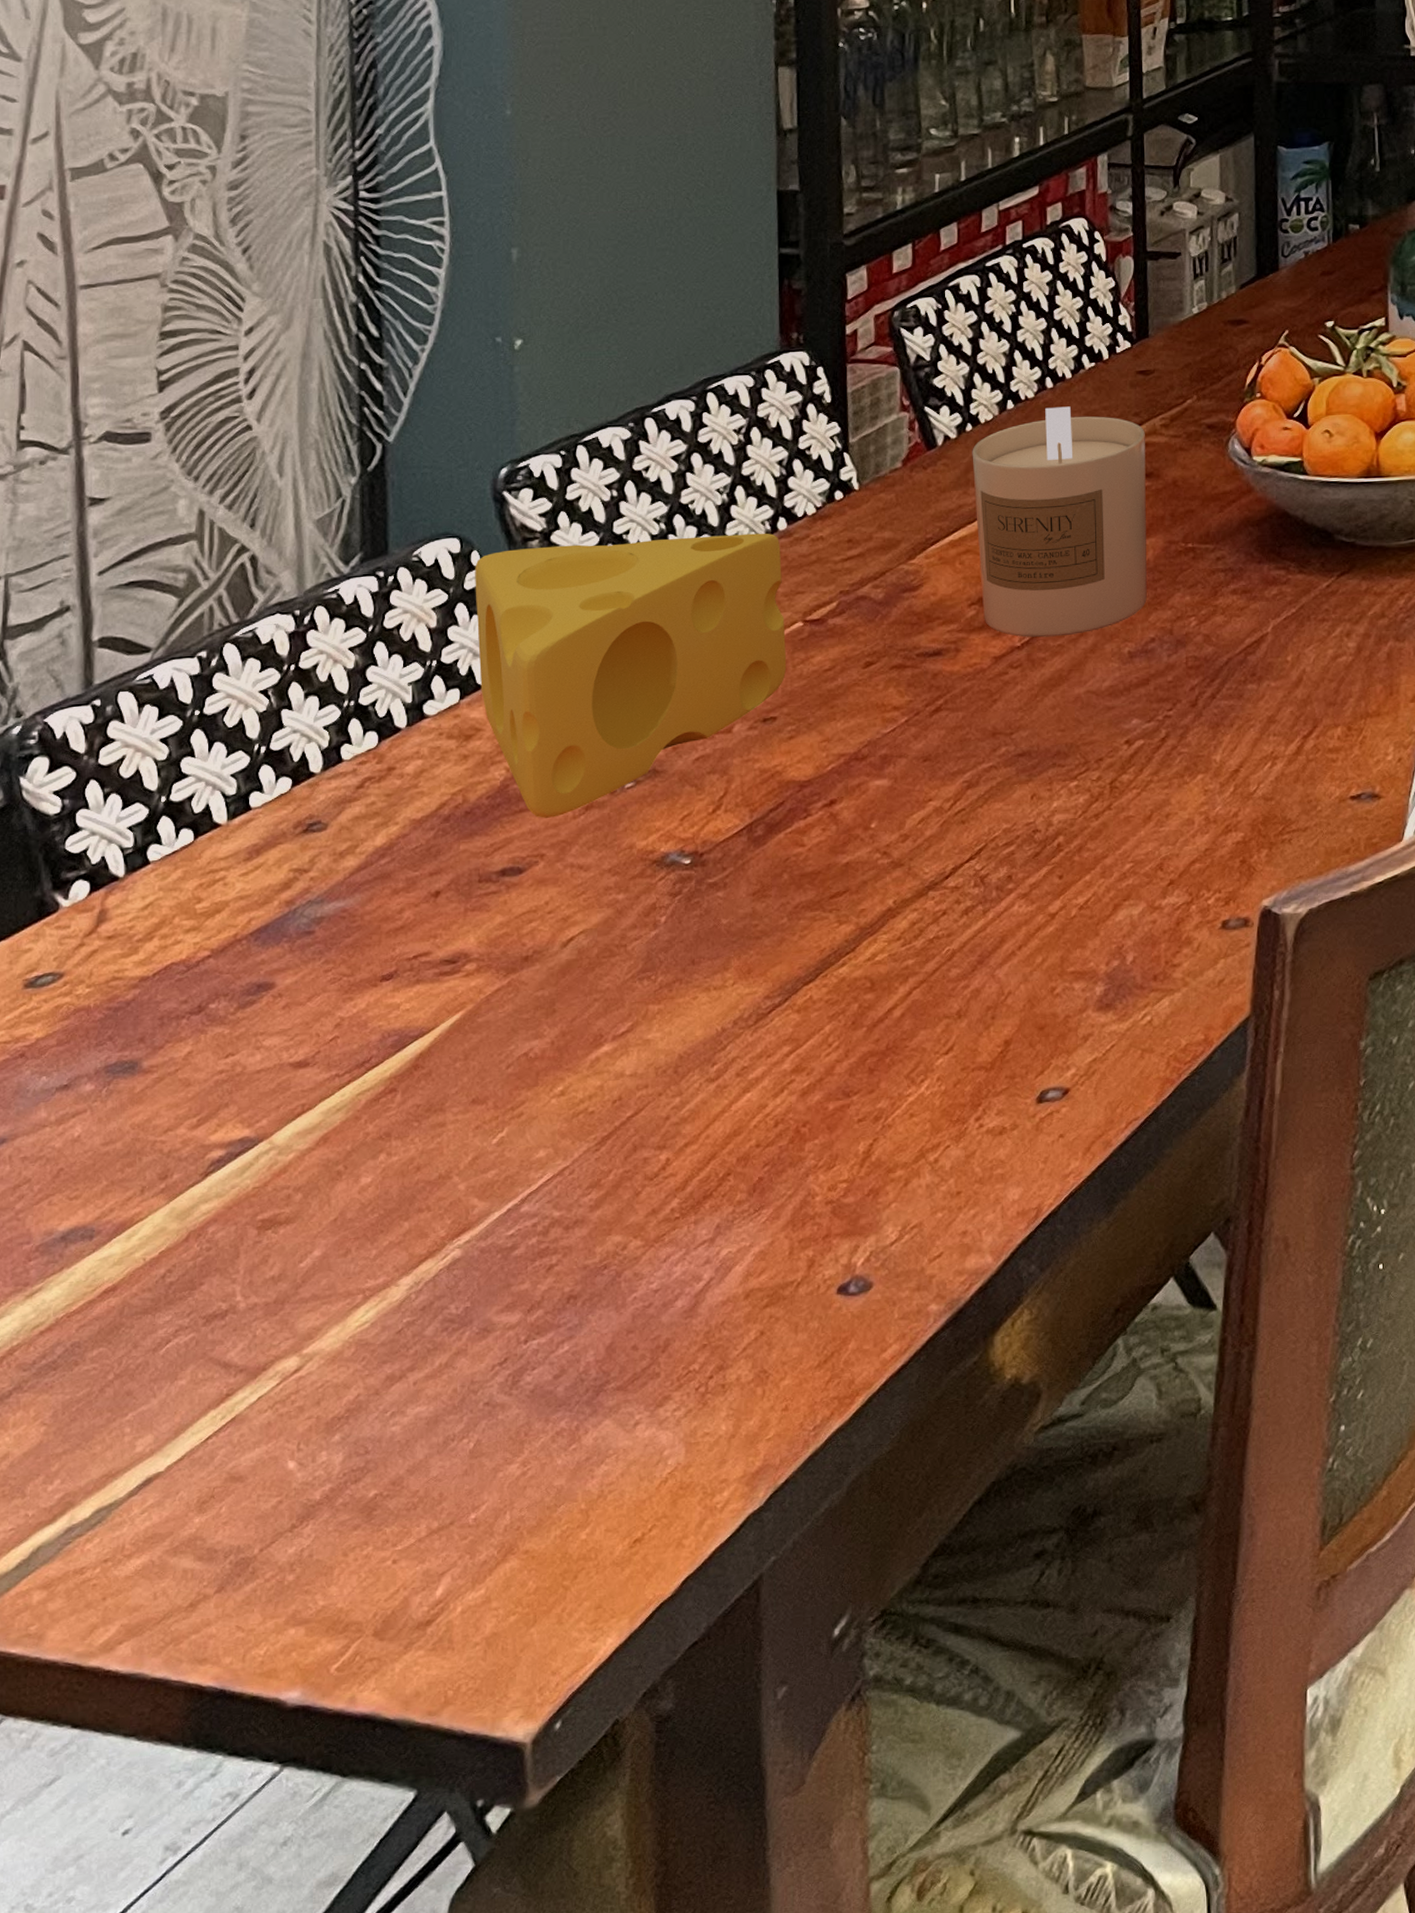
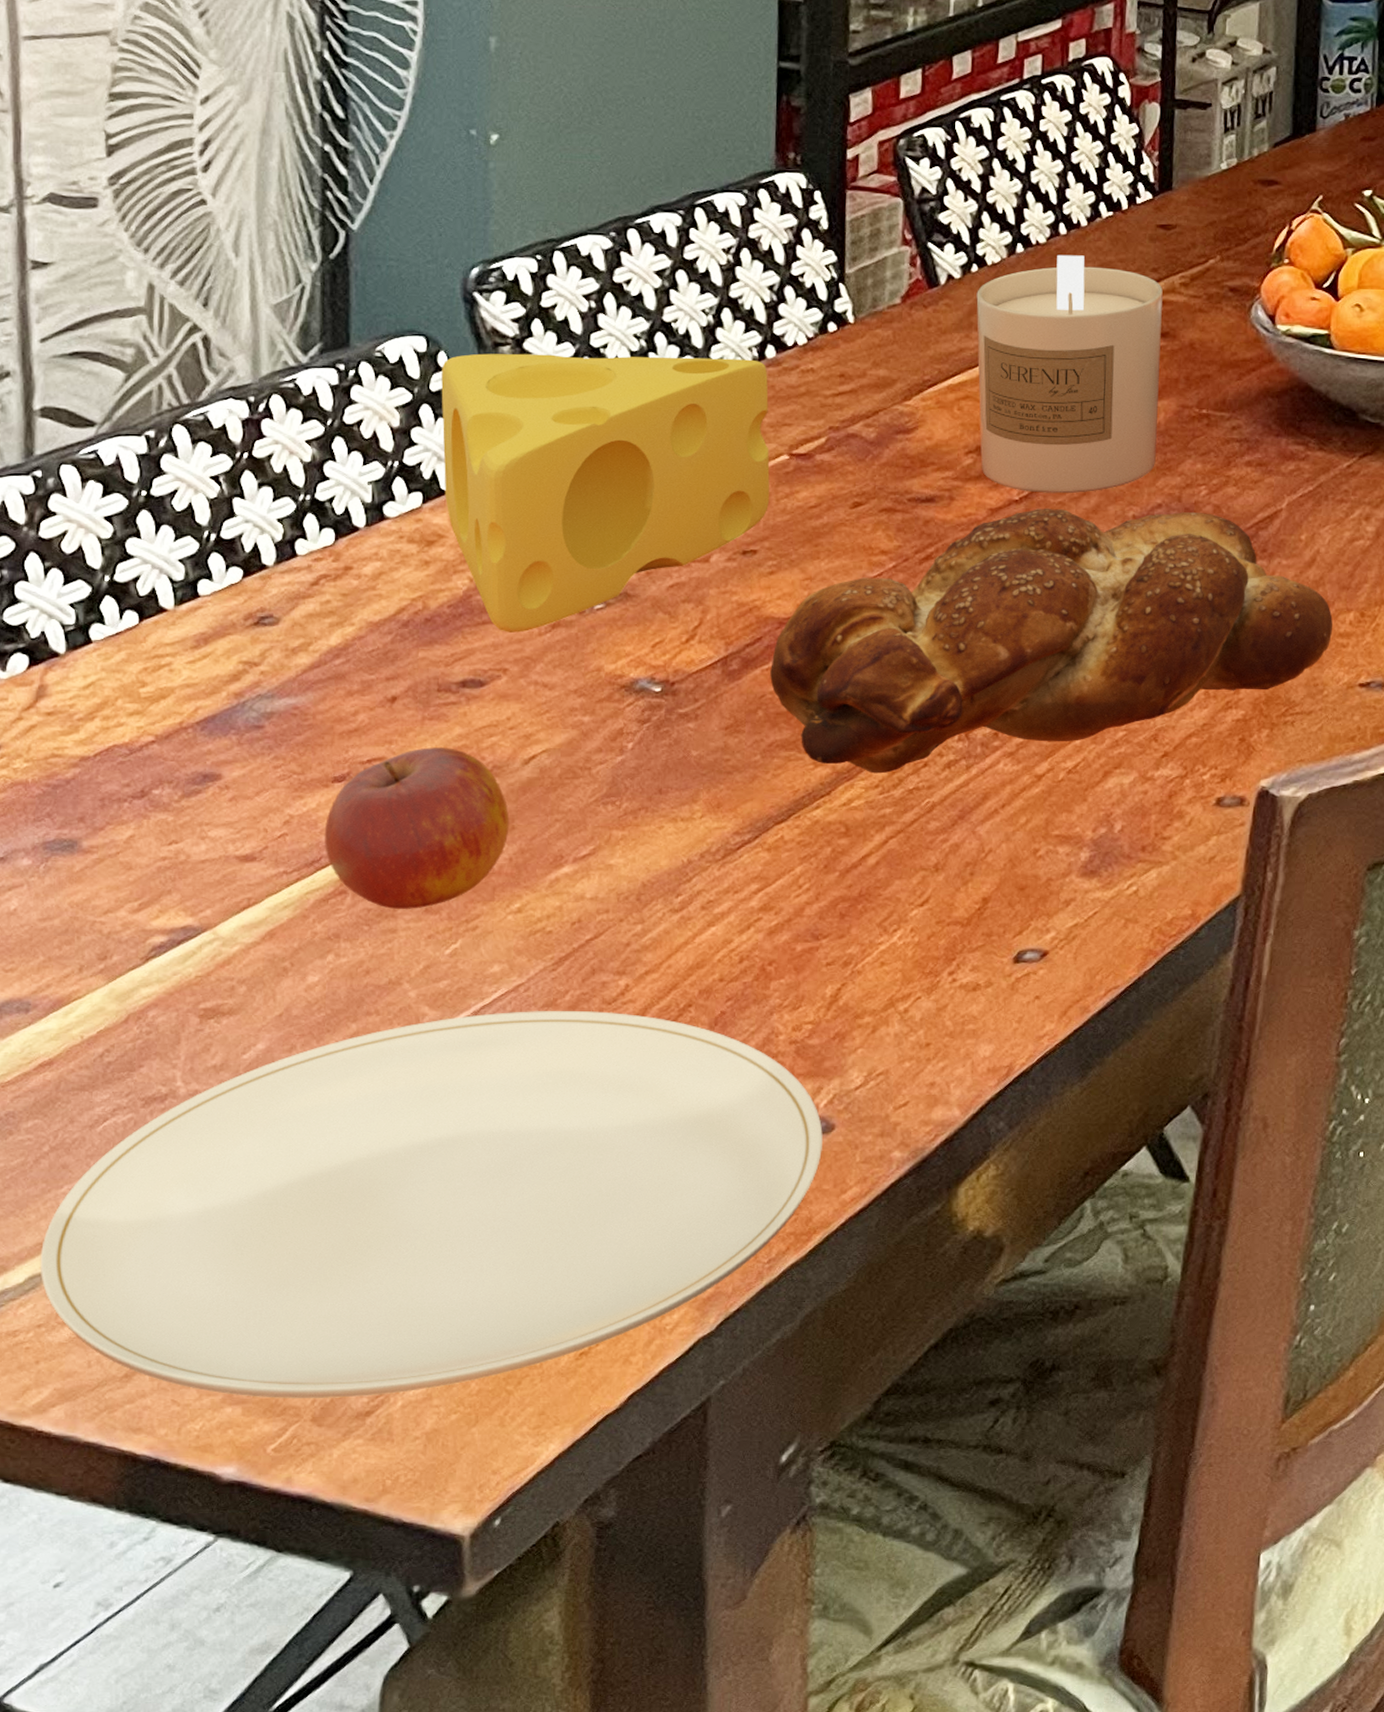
plate: none [106,1187,861,1616] -> present [40,1011,823,1398]
apple: none [373,936,551,1103] -> present [324,746,510,909]
bread loaf: none [793,643,1322,927] -> present [770,508,1333,774]

